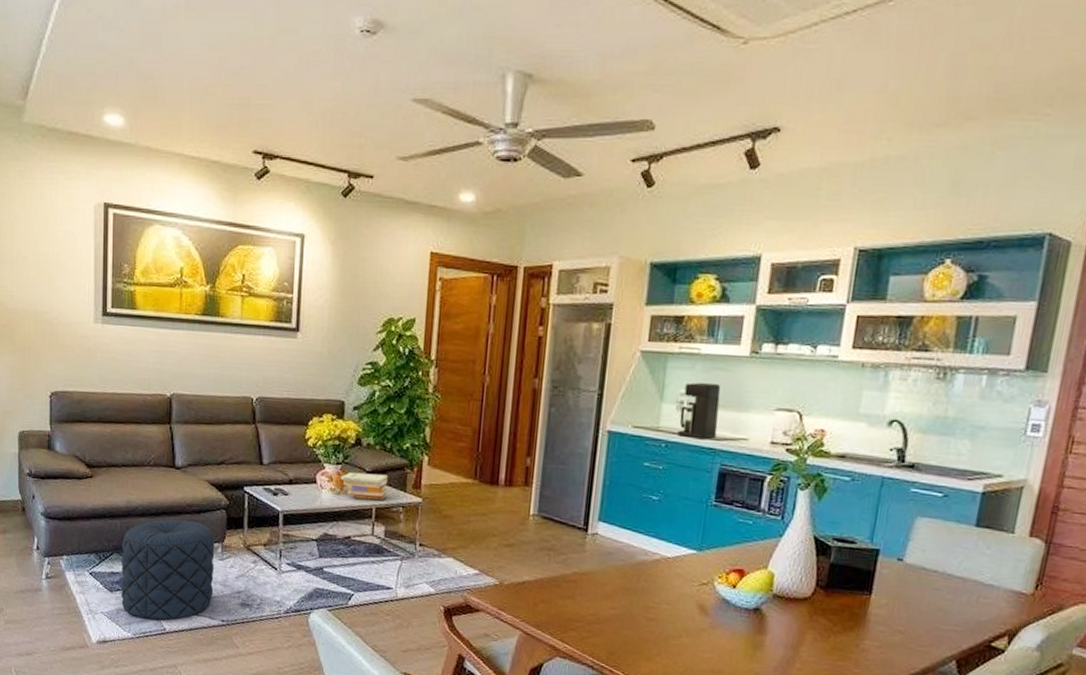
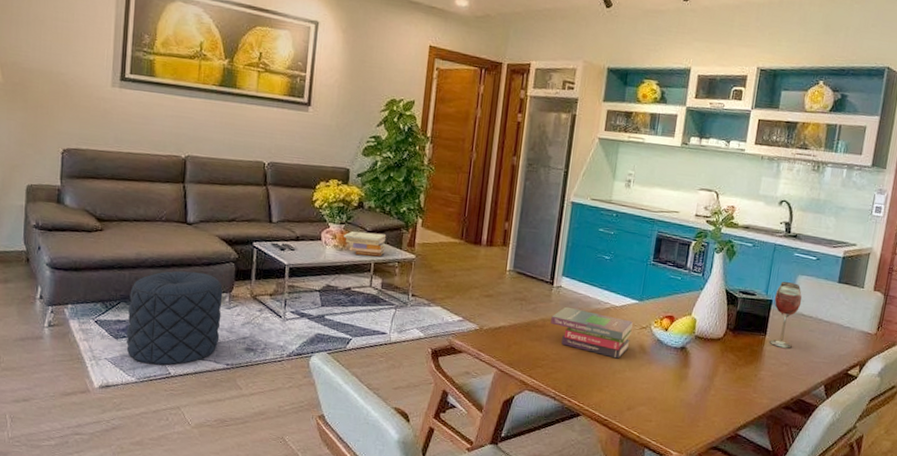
books: none [585,557,690,622] -> present [551,306,633,359]
coffee maker: present [677,382,721,440] -> none [626,165,659,212]
wineglass: none [876,526,923,612] -> present [769,282,803,349]

